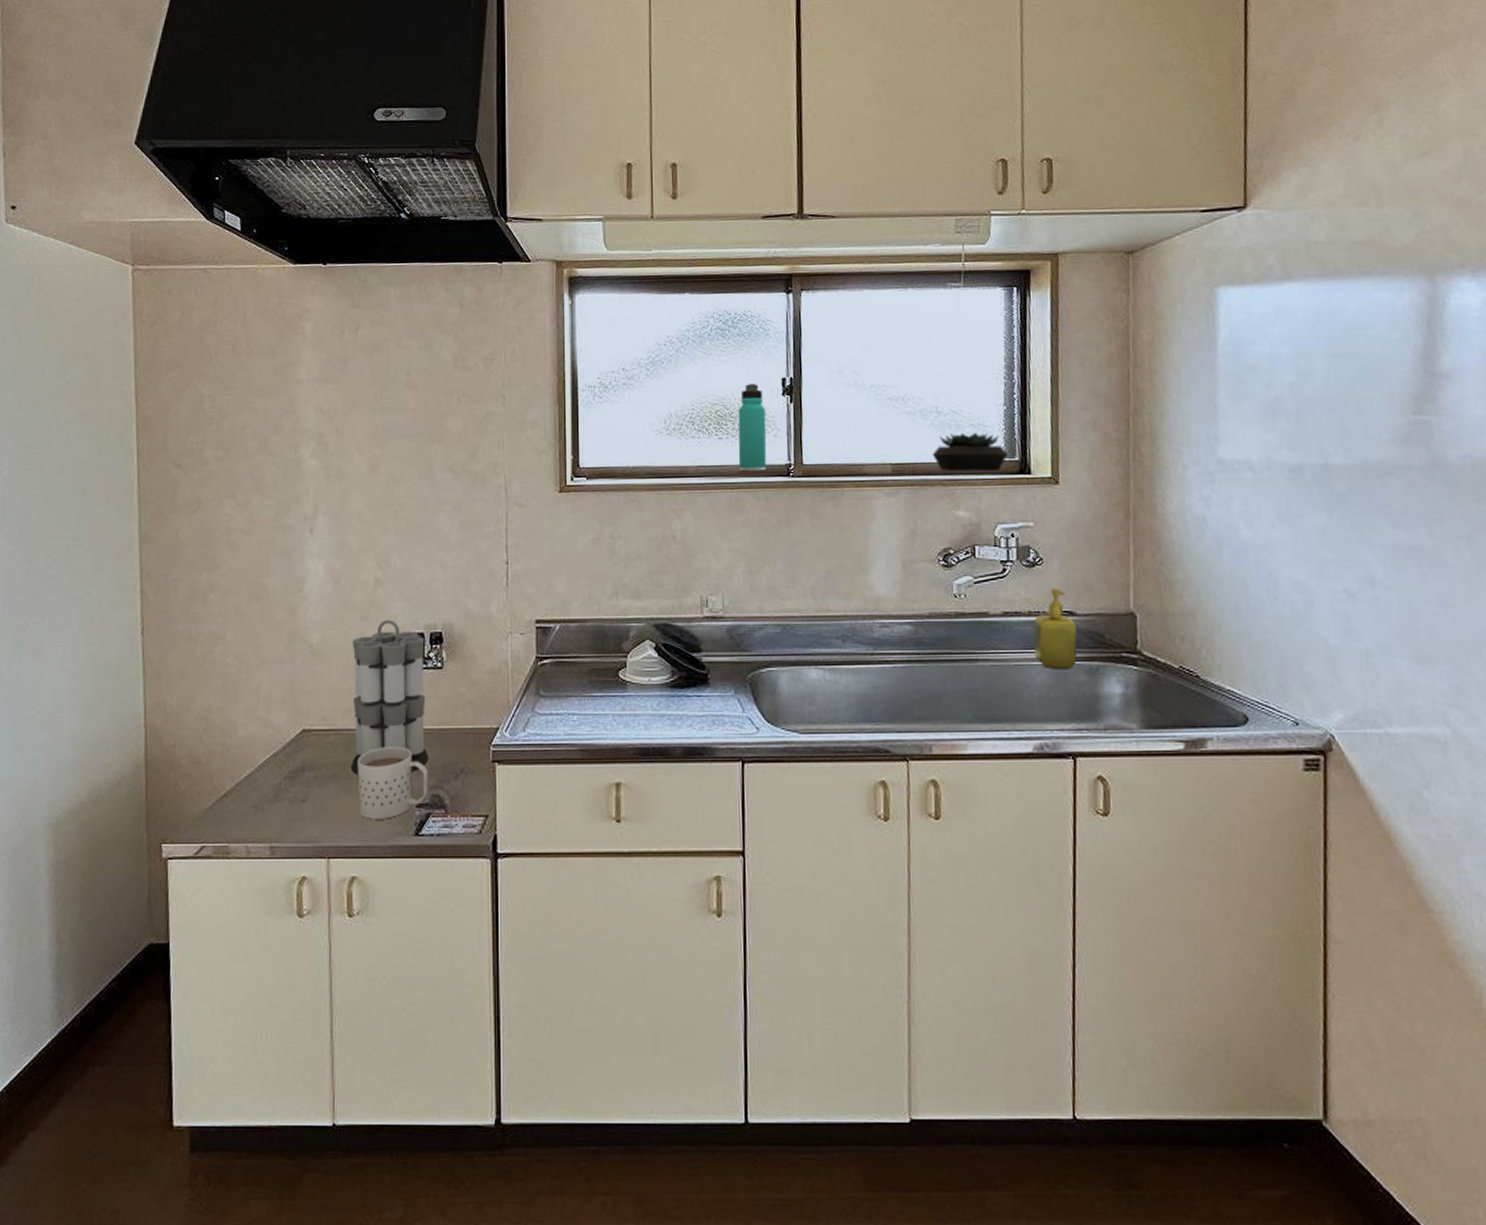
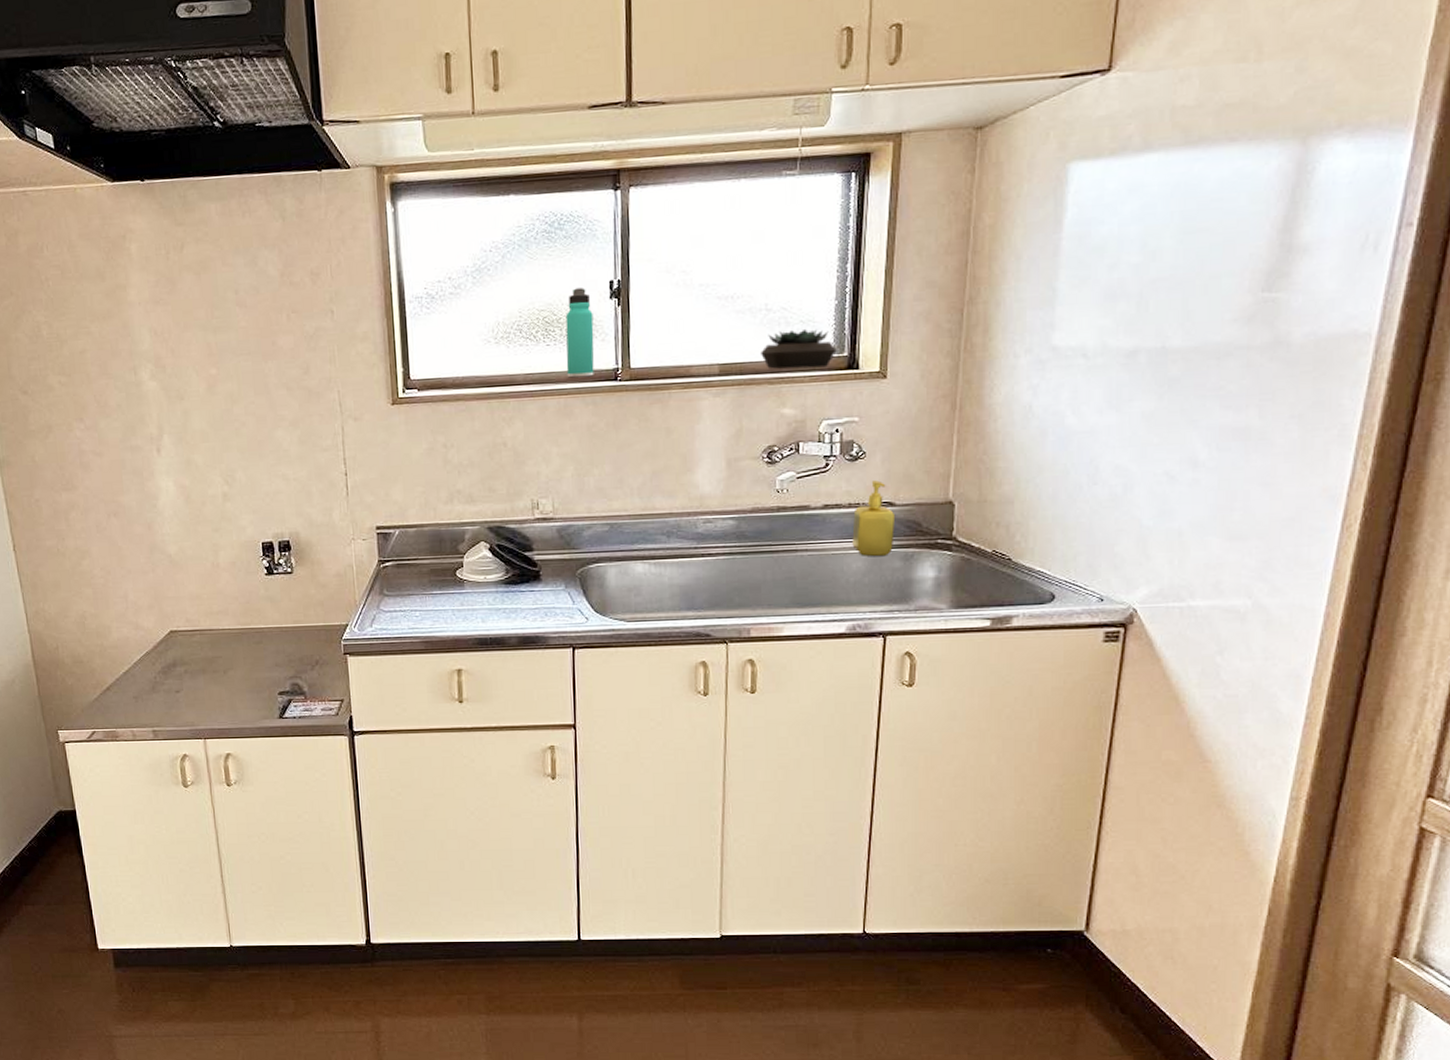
spice rack: present [351,619,429,775] -> none [207,530,286,668]
mug: present [357,745,429,820] -> none [222,642,289,706]

